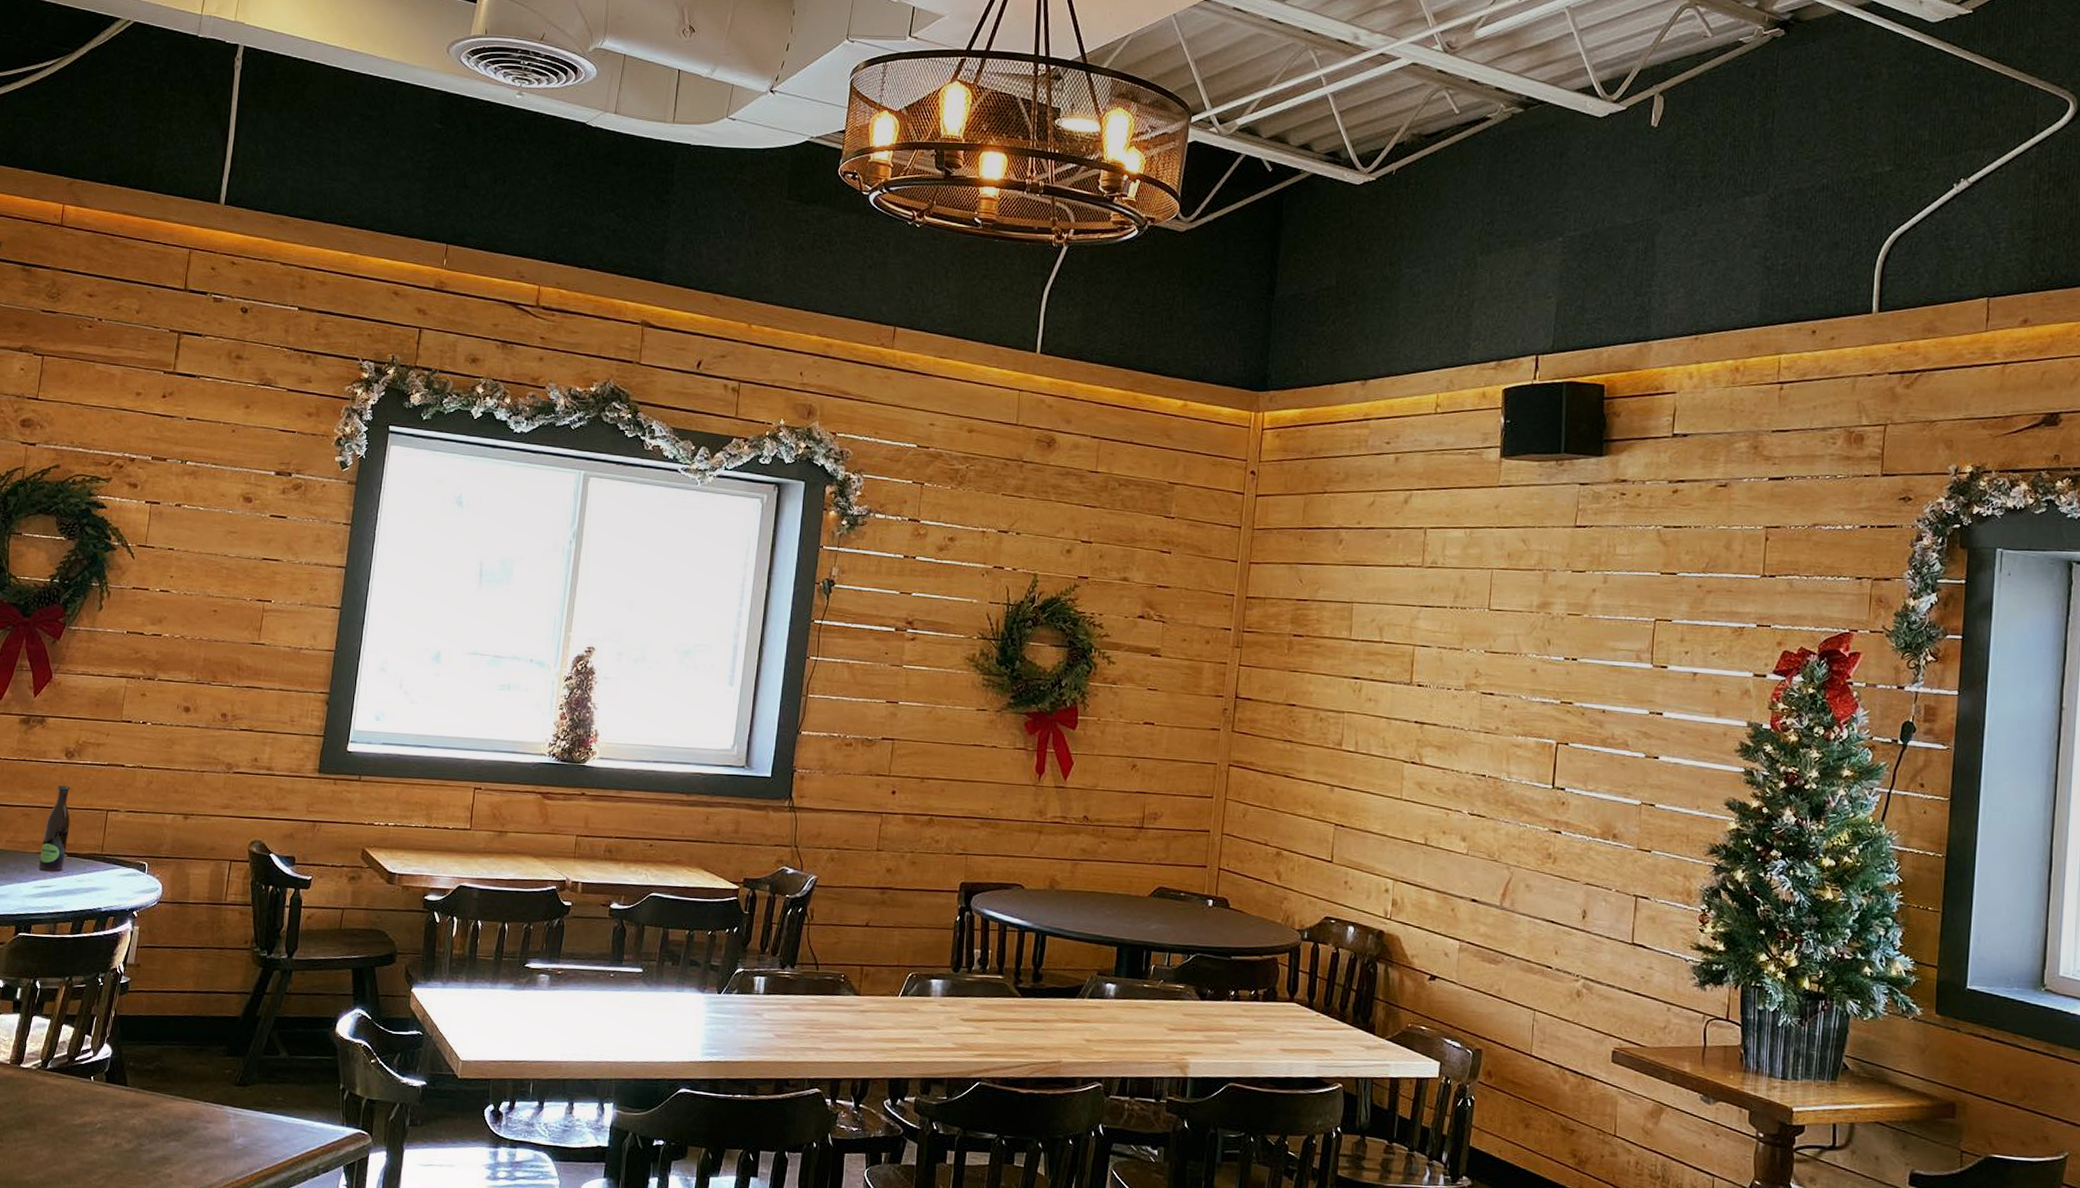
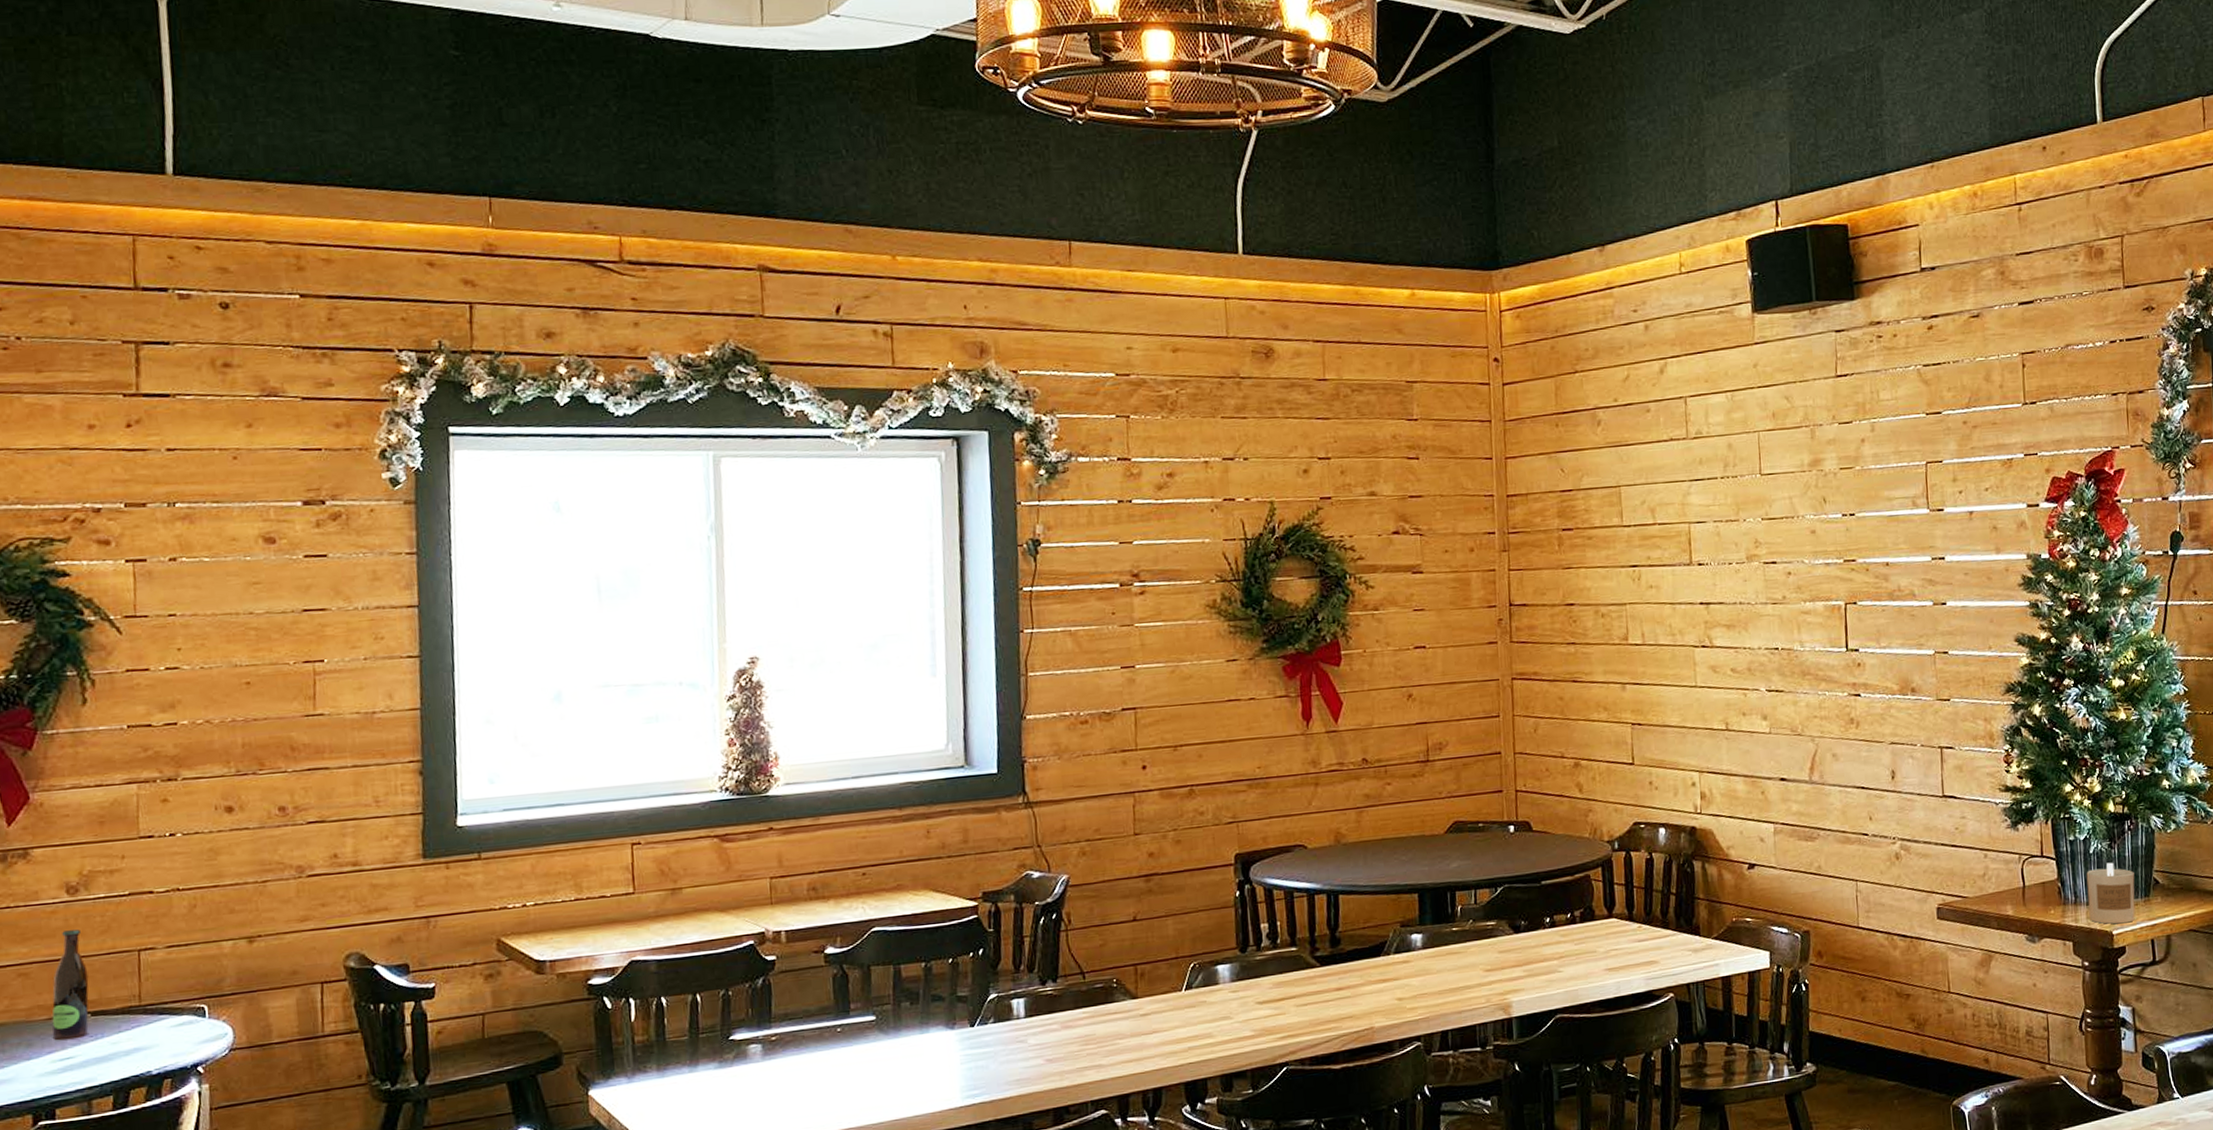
candle: none [1770,1038,1823,1103] -> present [2086,862,2135,924]

